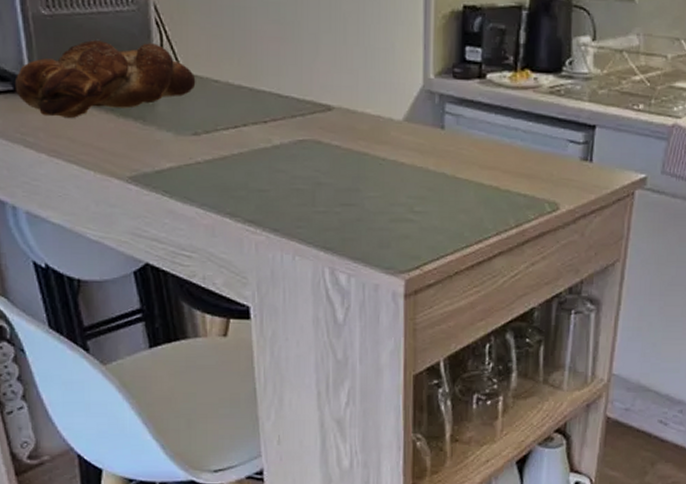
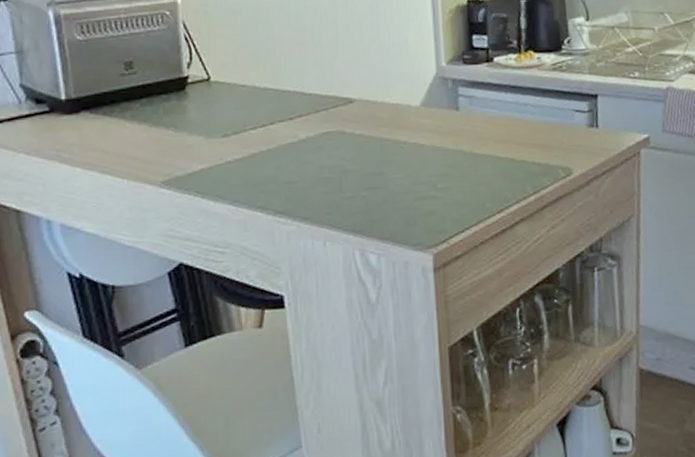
bread loaf: present [14,40,196,119] -> none [50,57,224,133]

